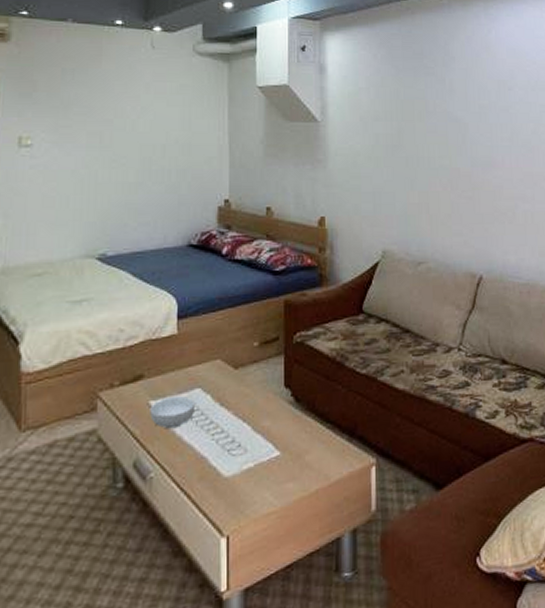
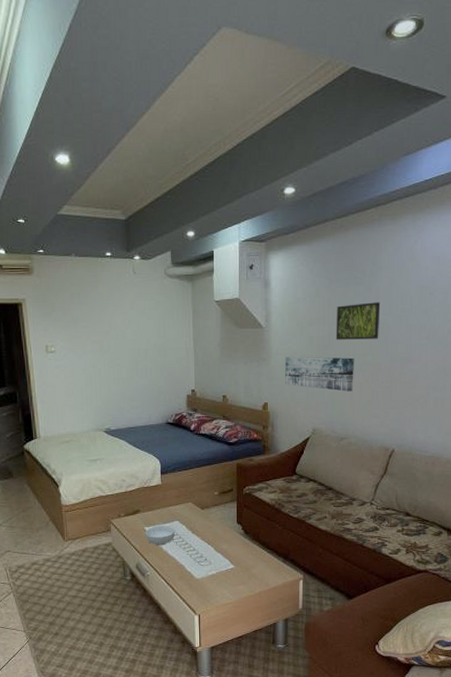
wall art: none [346,158,430,203] -> present [285,356,354,392]
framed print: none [405,96,456,139] -> present [336,302,381,340]

